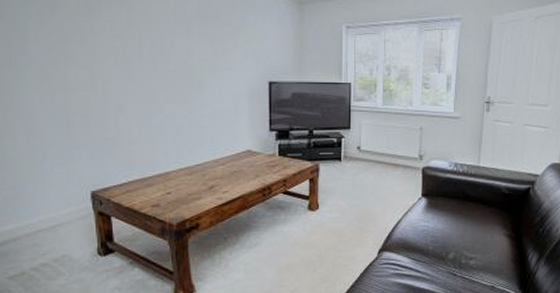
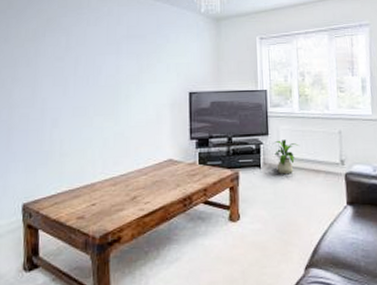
house plant: none [354,134,380,167] -> present [273,140,299,174]

